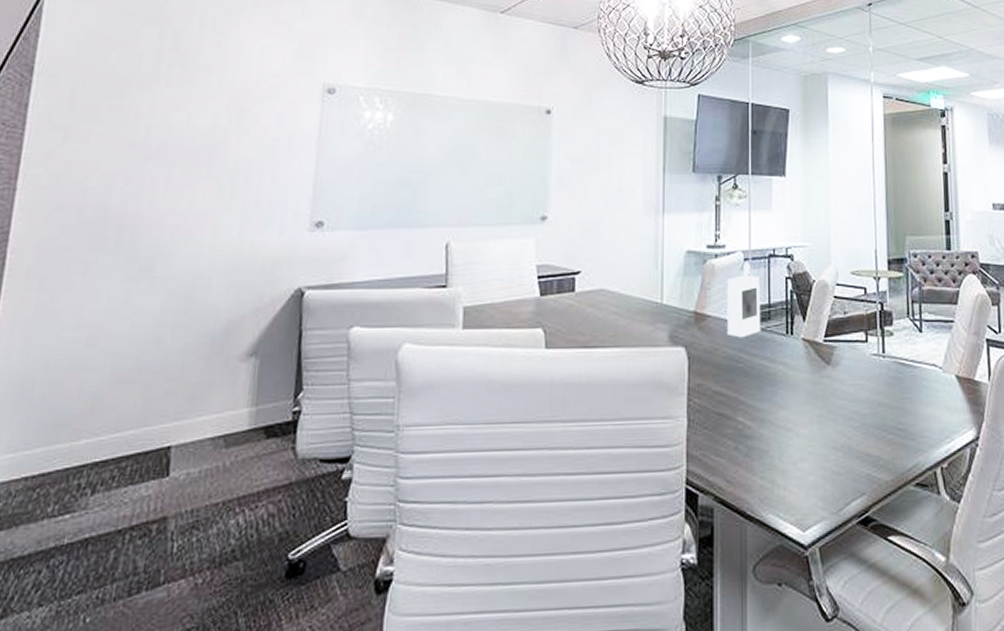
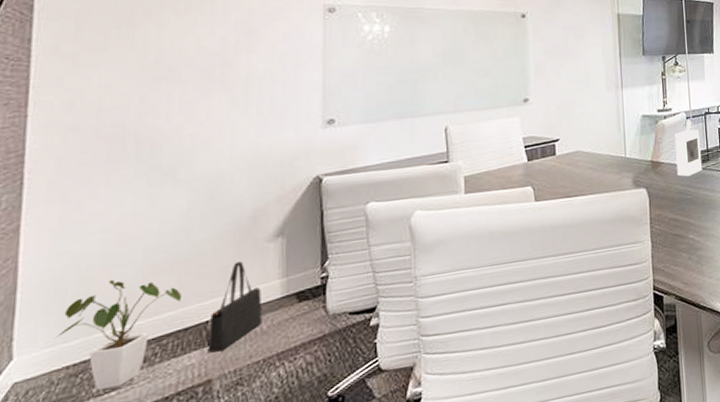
house plant: none [17,384,147,510] -> present [55,279,183,391]
tote bag: none [165,380,228,485] -> present [207,261,263,354]

